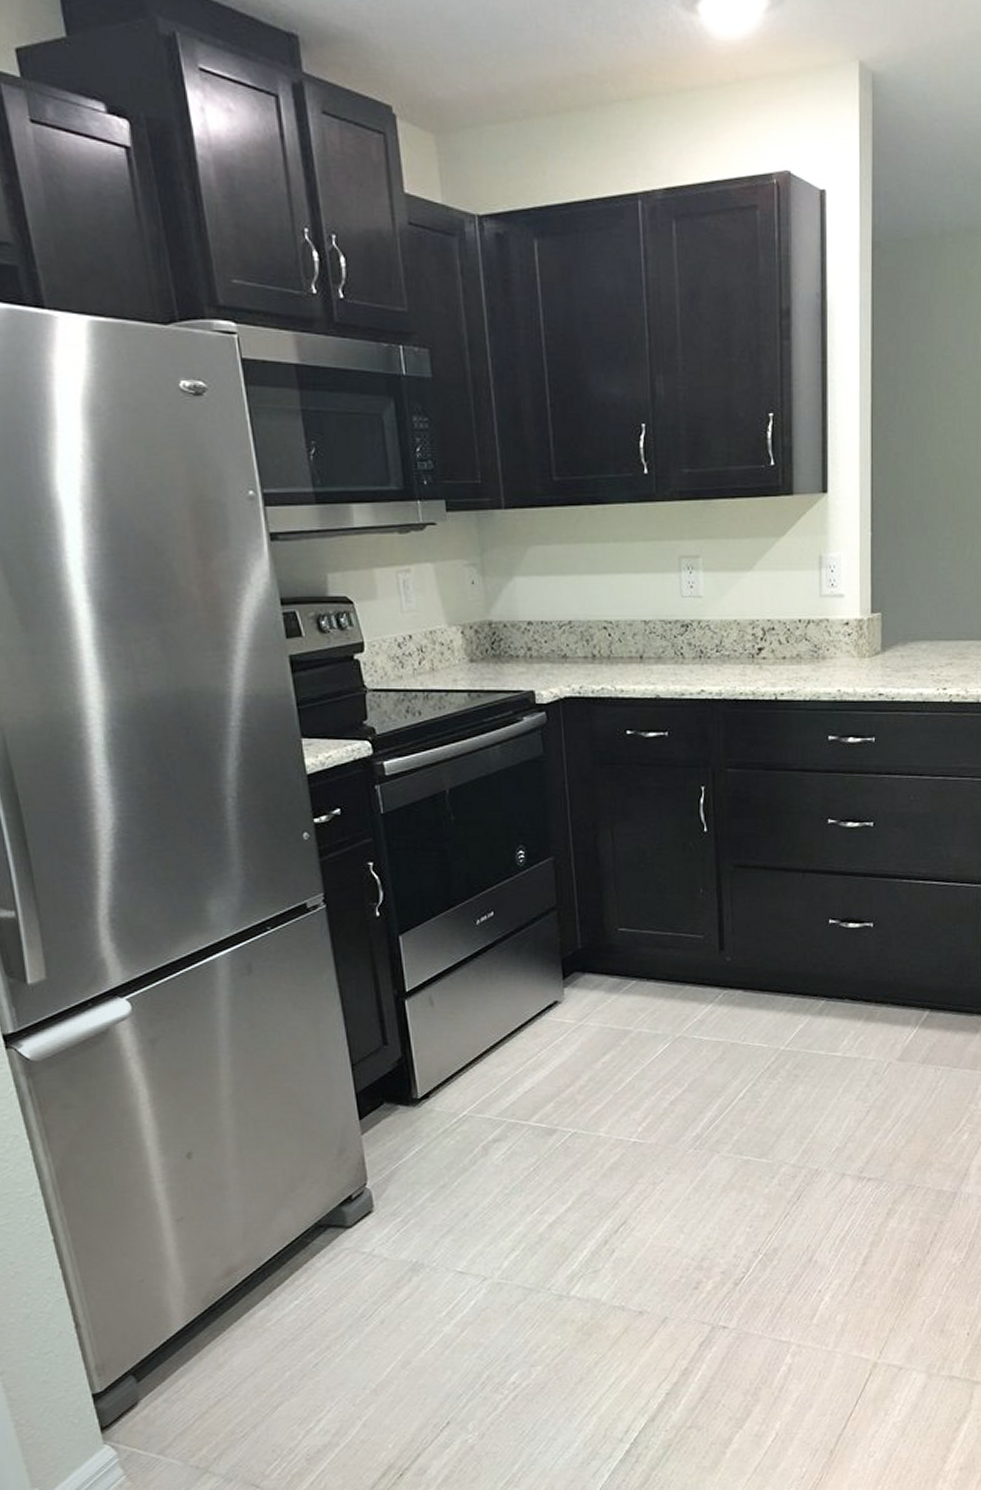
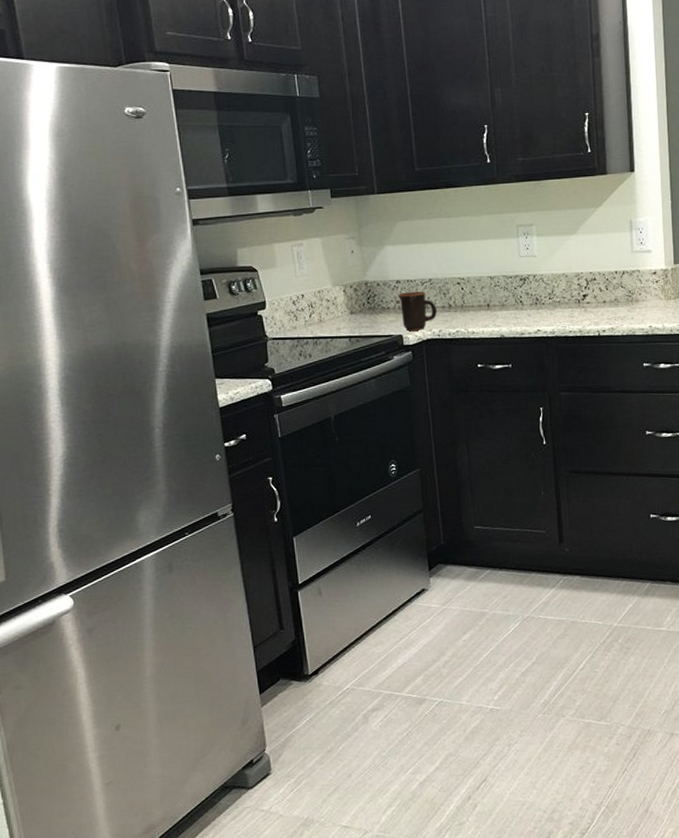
mug: none [529,636,577,687] -> present [397,291,437,332]

